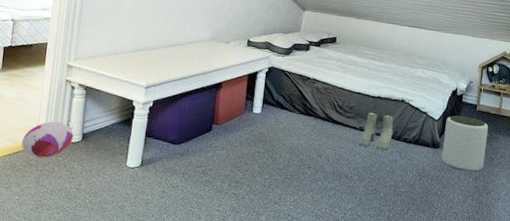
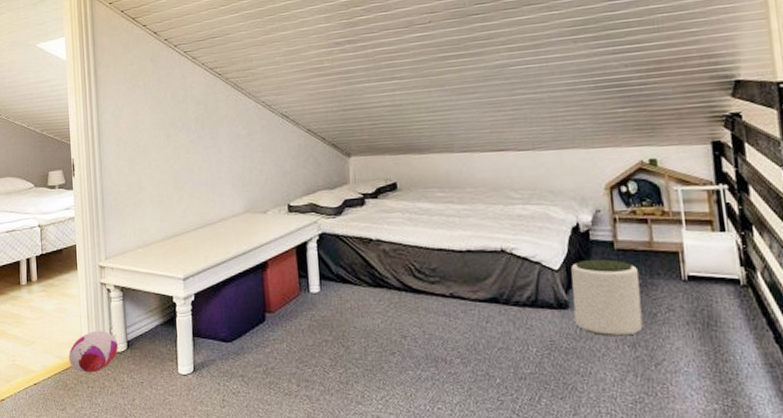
boots: present [358,111,393,150] -> none [452,270,498,320]

